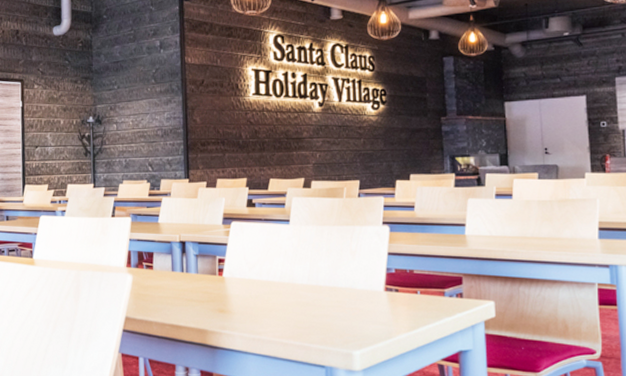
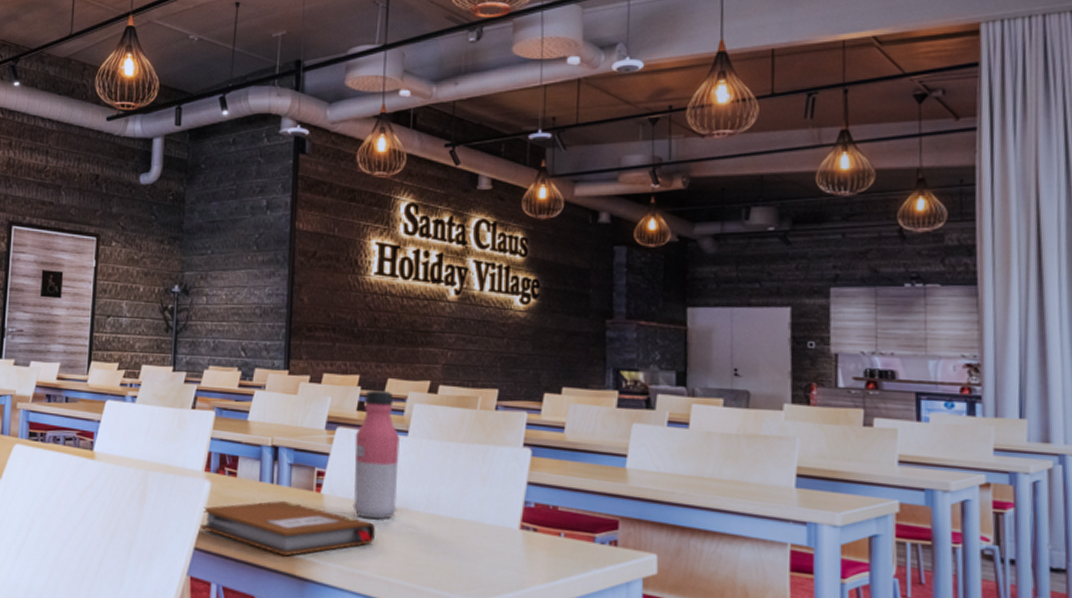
notebook: none [126,285,270,330] -> present [200,500,376,557]
water bottle: none [247,188,285,294] -> present [353,390,401,519]

